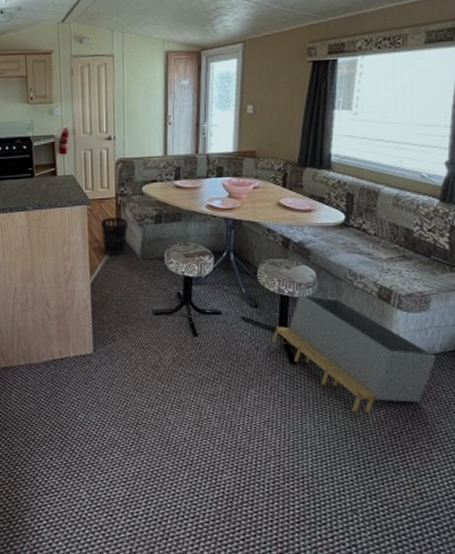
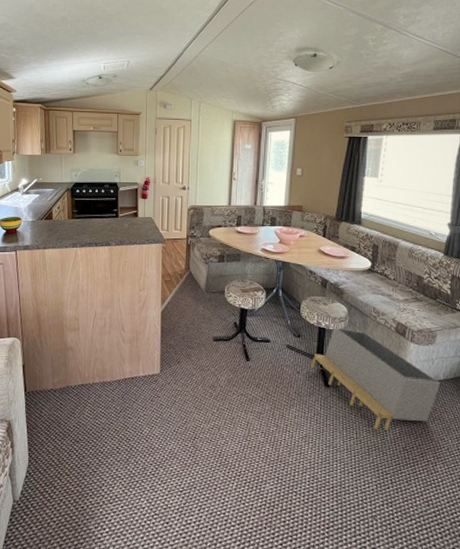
wastebasket: present [100,217,129,256] -> none [172,255,196,289]

